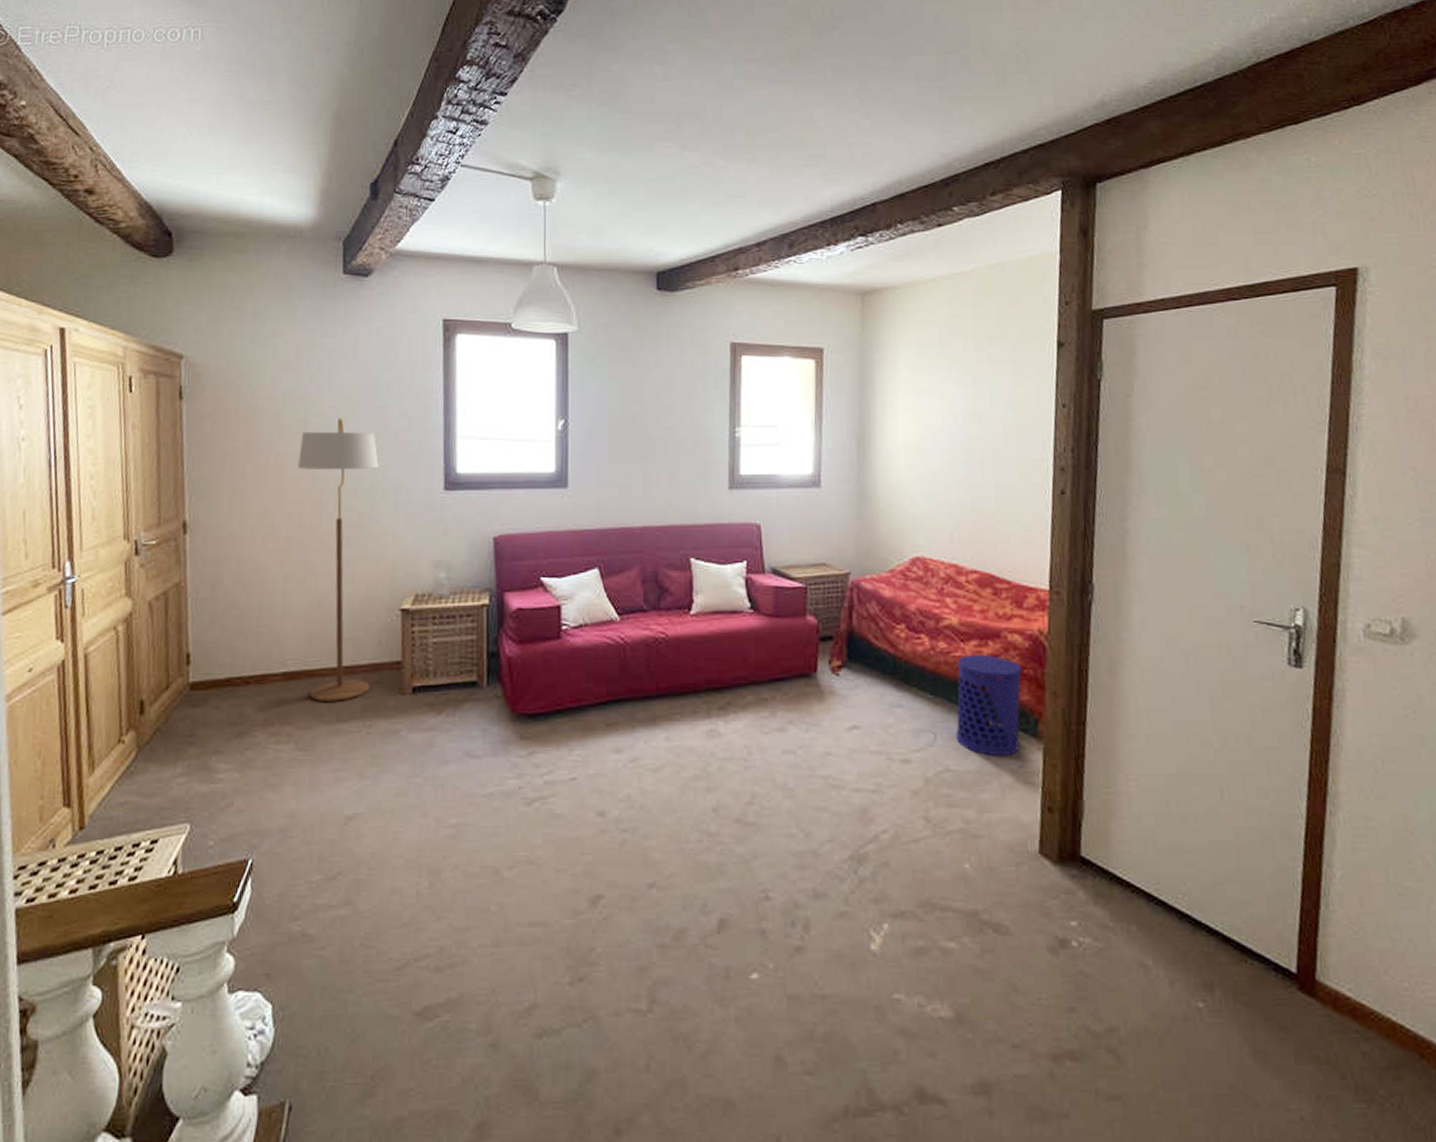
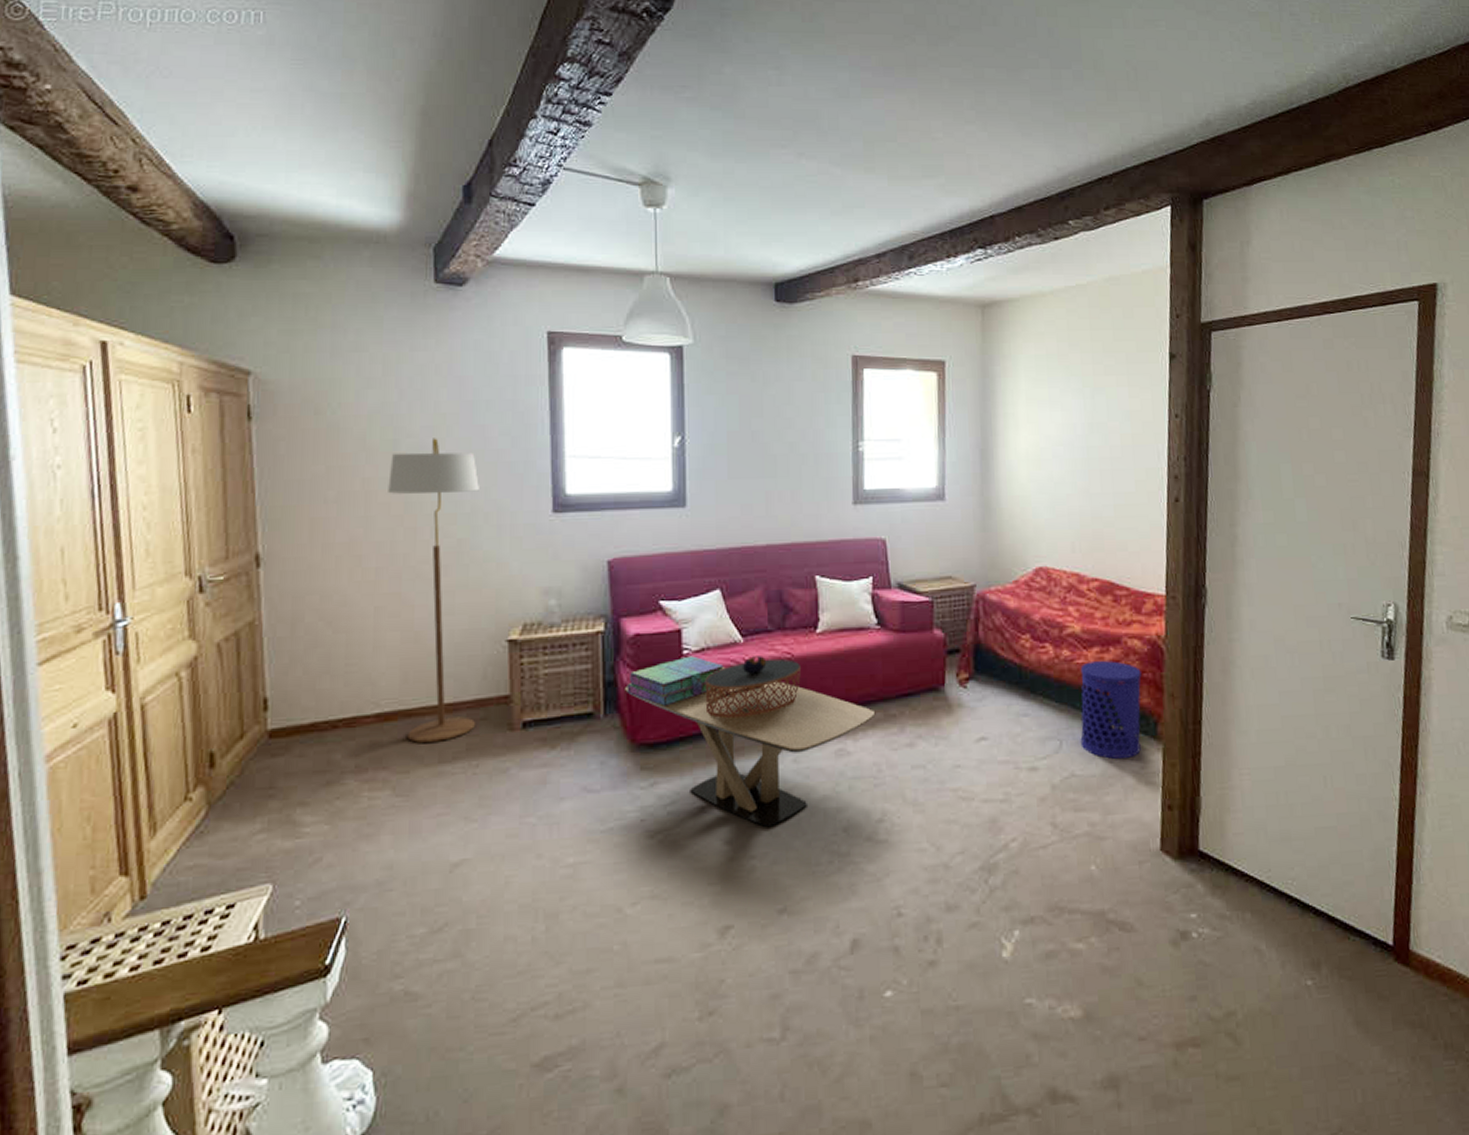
coffee table: none [507,644,747,801] -> present [625,667,876,827]
stack of books: none [509,631,600,679] -> present [627,656,724,706]
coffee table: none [582,634,674,693] -> present [705,656,801,718]

